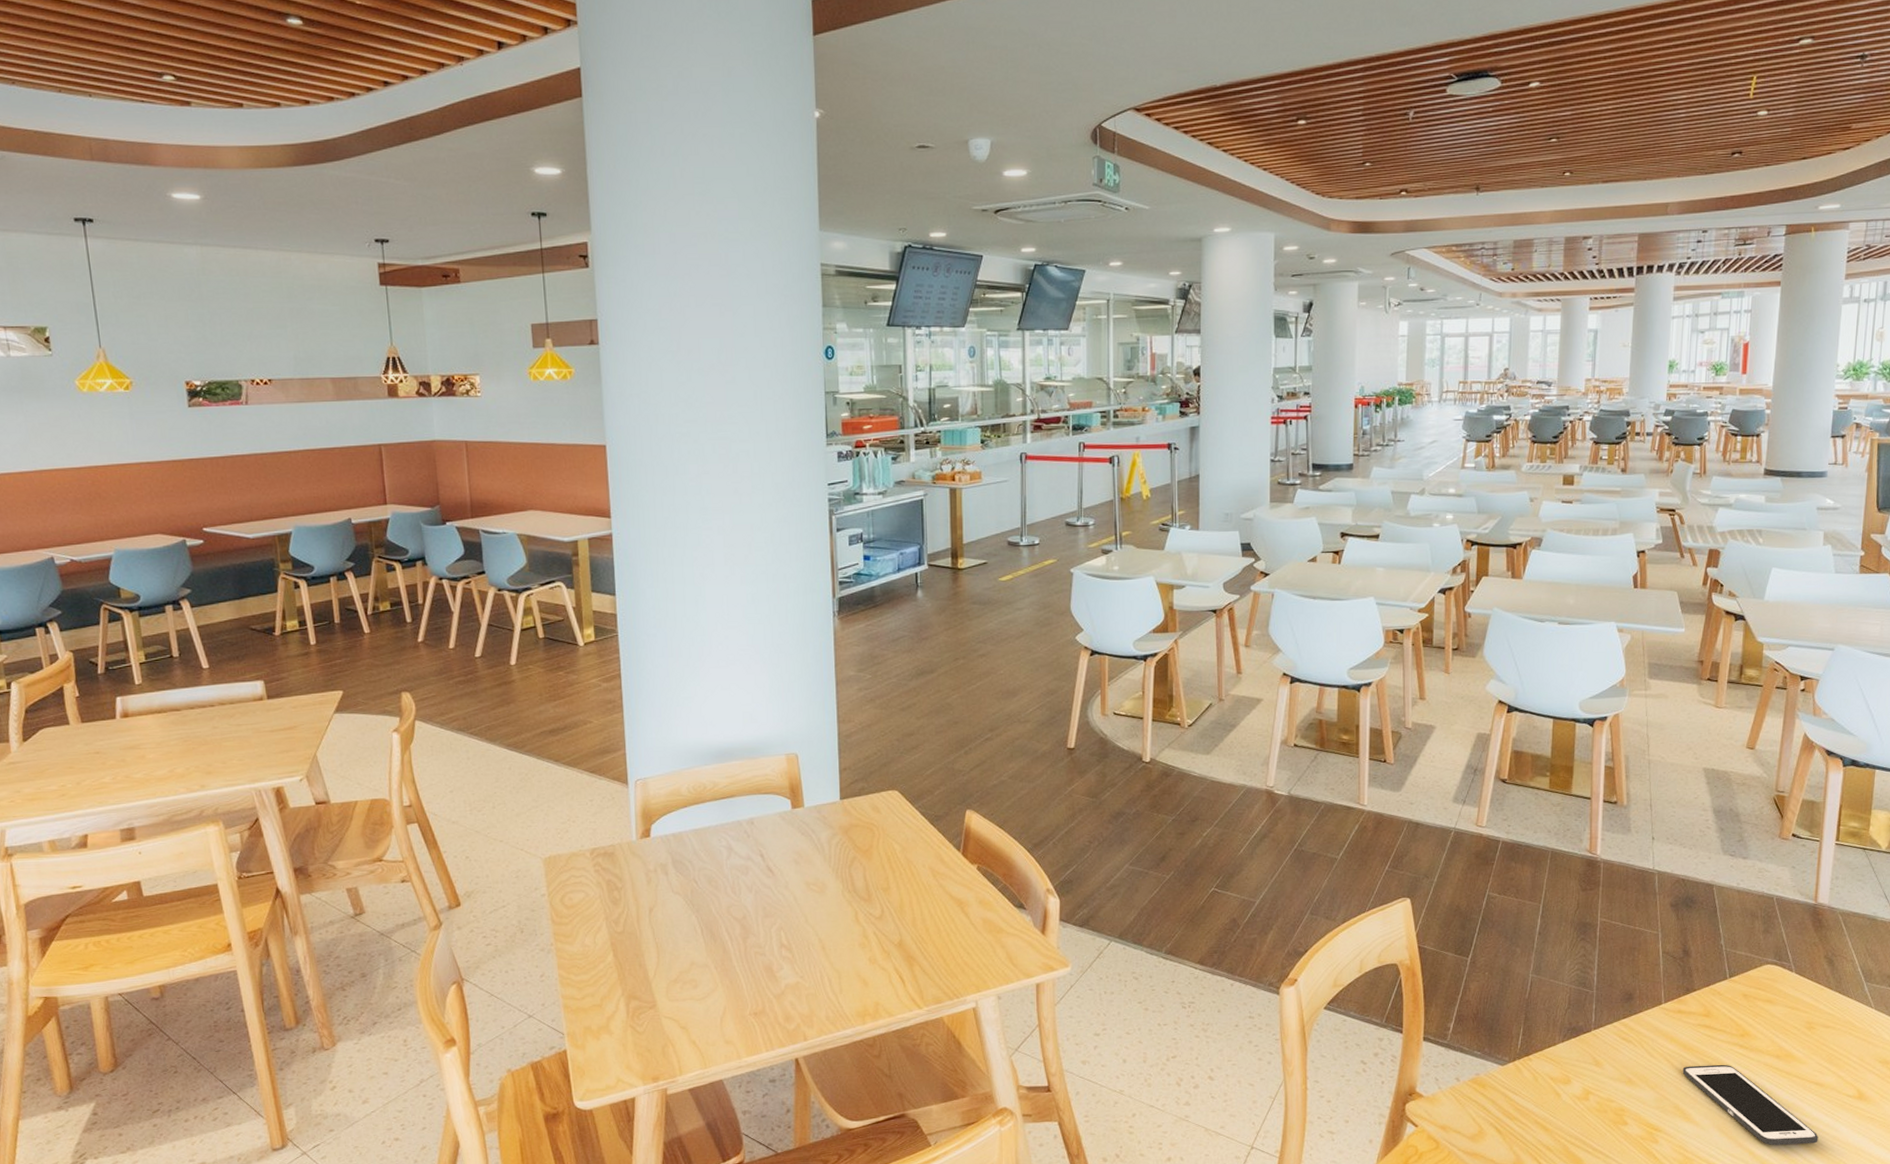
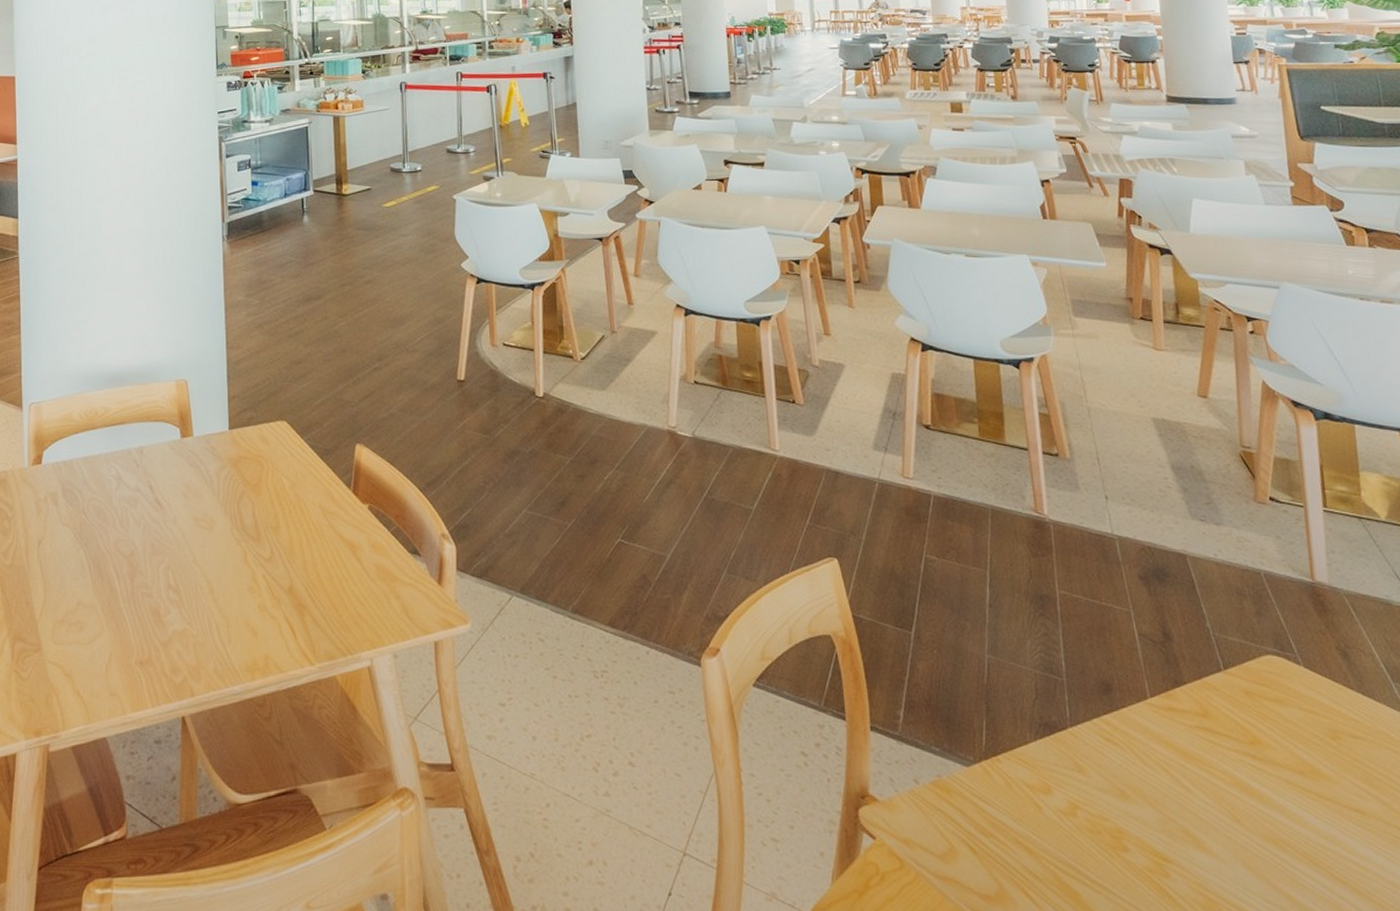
cell phone: present [1682,1064,1818,1146] -> none [1185,779,1373,891]

